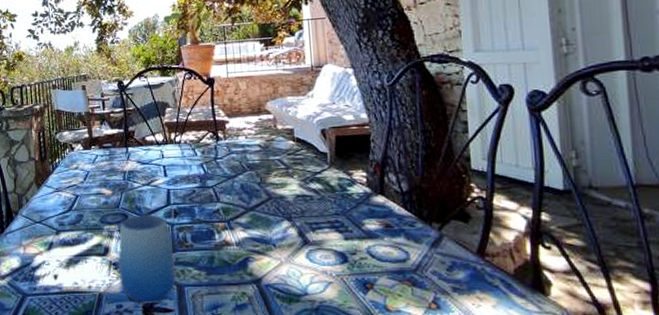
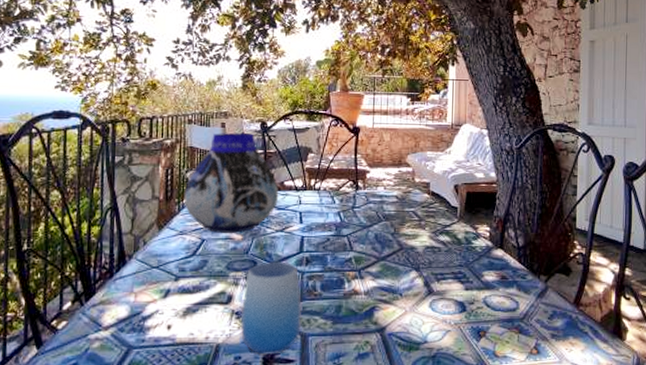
vase: none [56,93,142,189] -> present [184,132,279,233]

